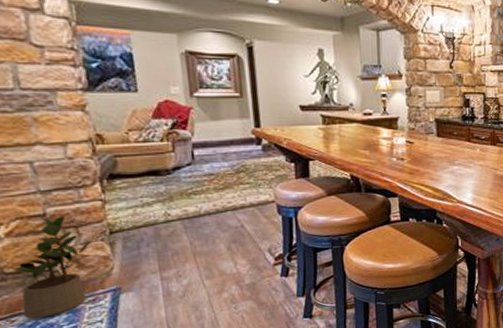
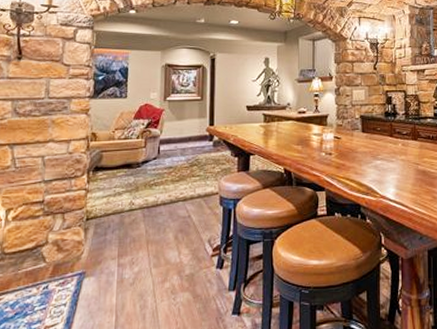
potted plant: present [12,215,90,319] -> none [9,202,70,298]

